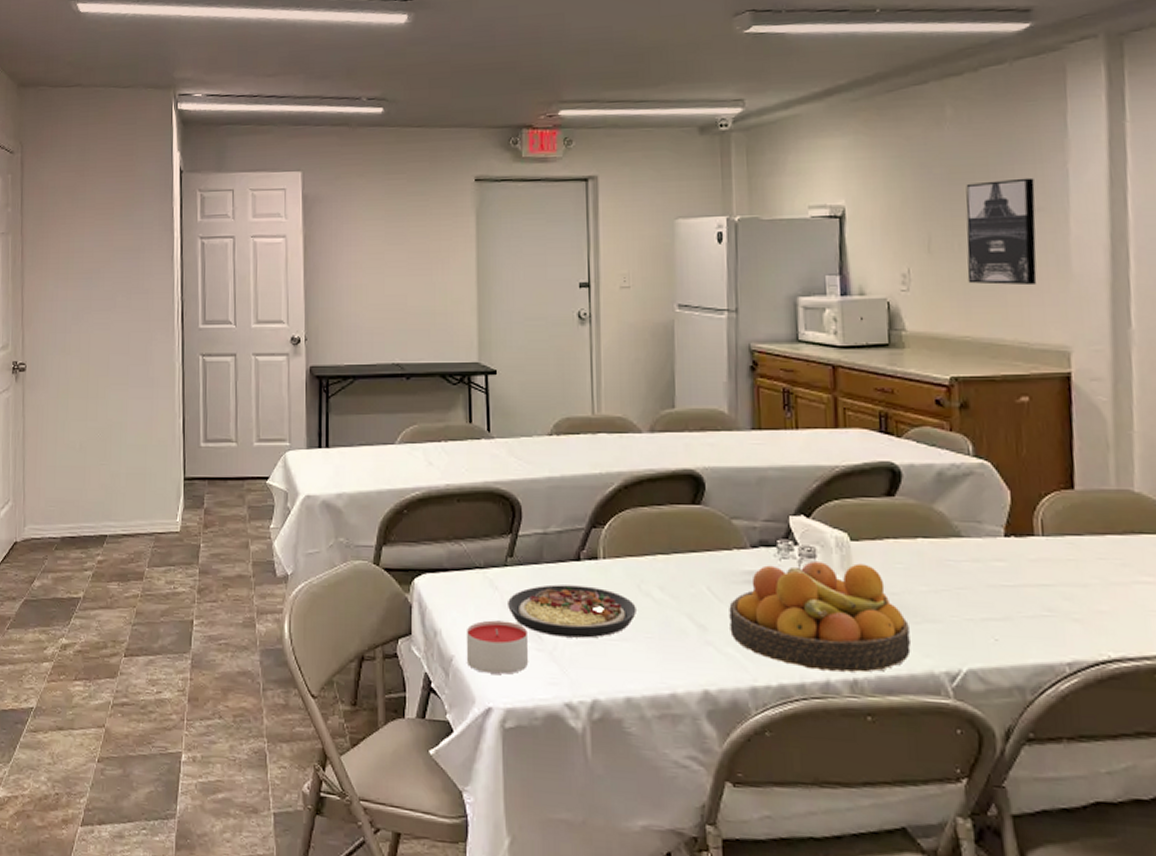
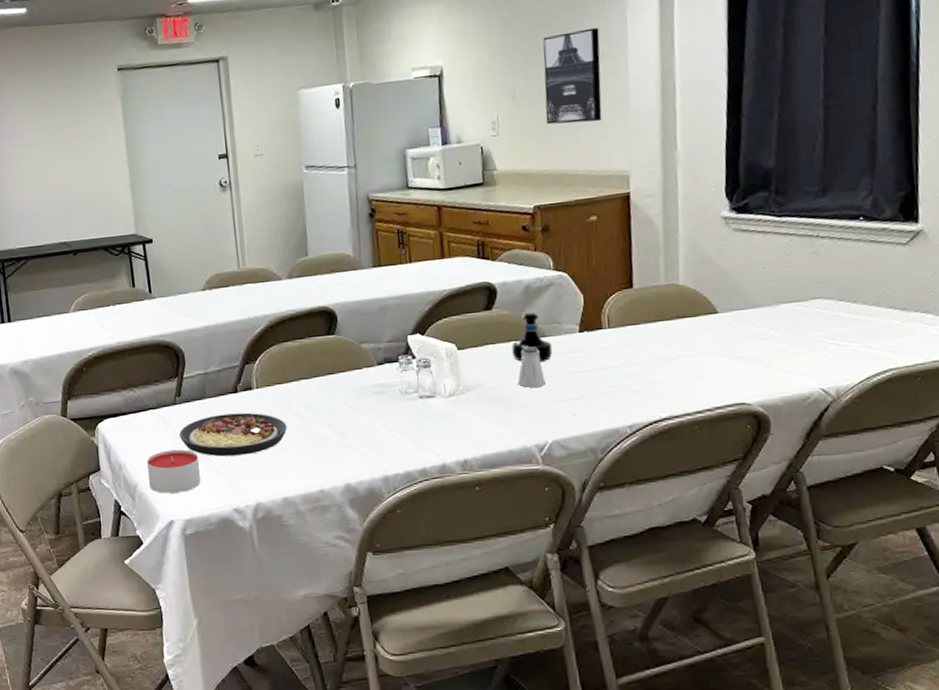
fruit bowl: present [729,562,911,673] -> none [362,367,508,456]
tequila bottle: none [918,504,970,567] -> present [511,312,553,362]
saltshaker: none [924,547,960,599] -> present [517,347,546,387]

